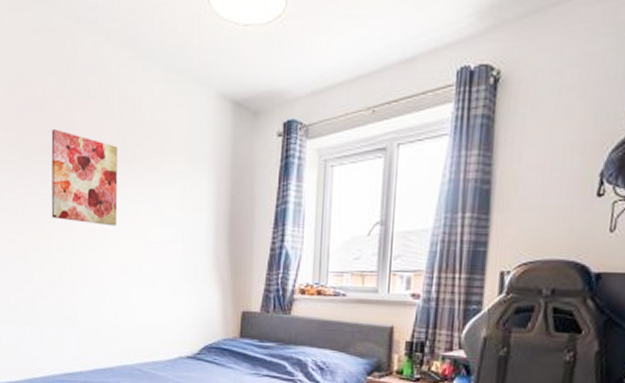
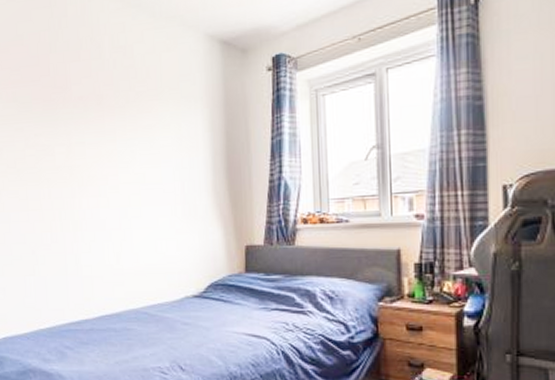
wall art: present [51,128,118,226] -> none [46,81,116,171]

